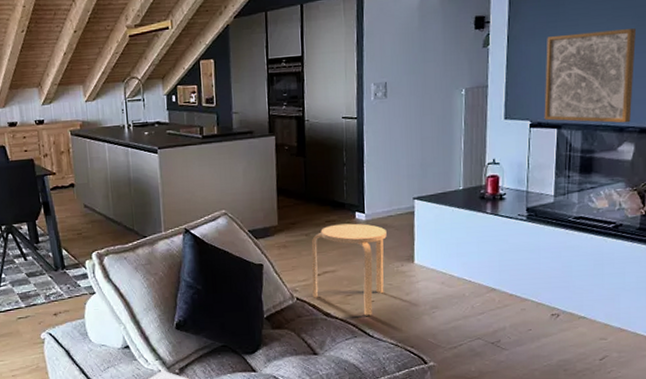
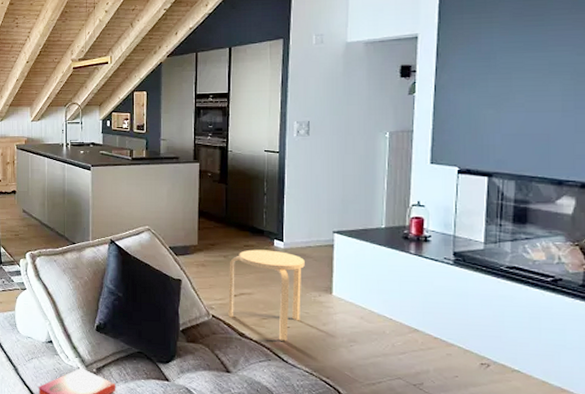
wall art: present [544,28,636,123] -> none [473,84,576,177]

